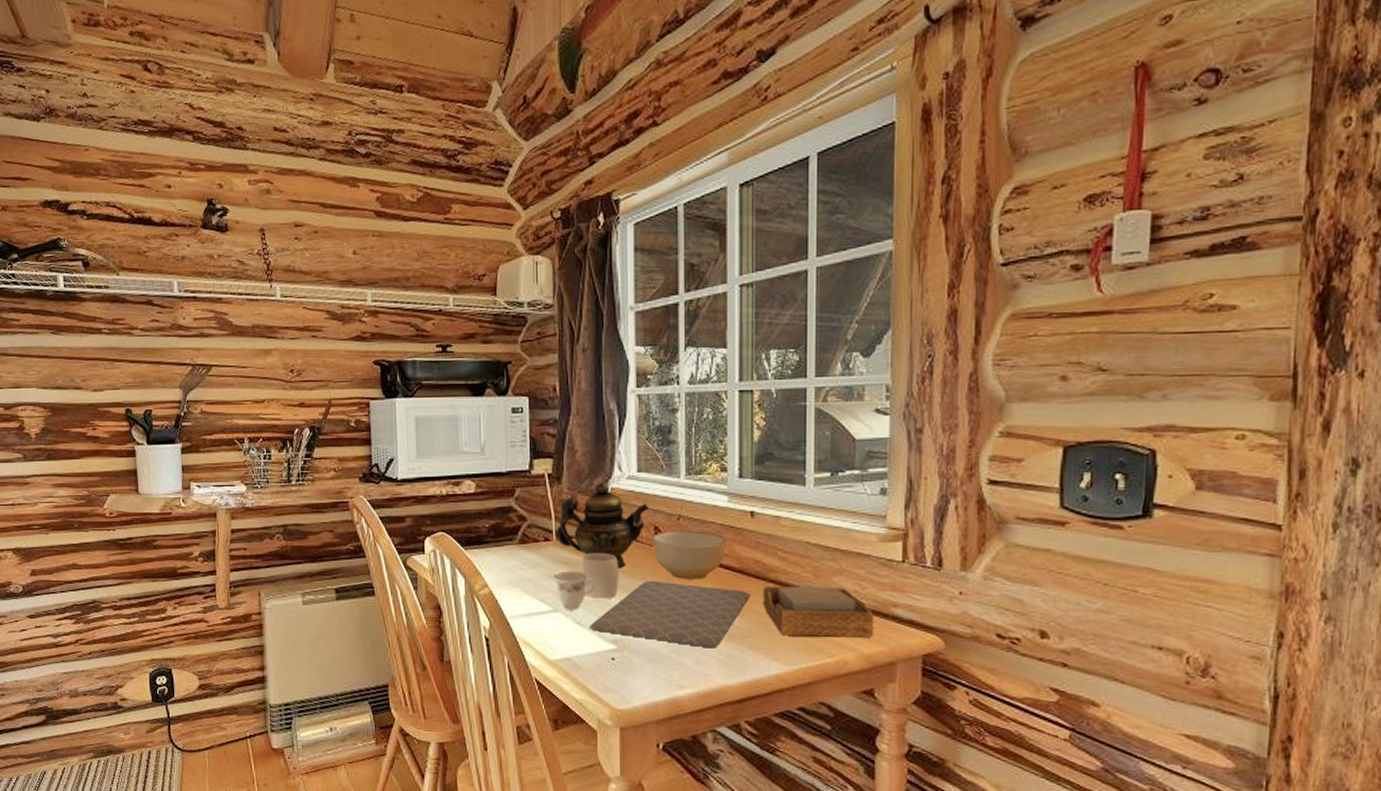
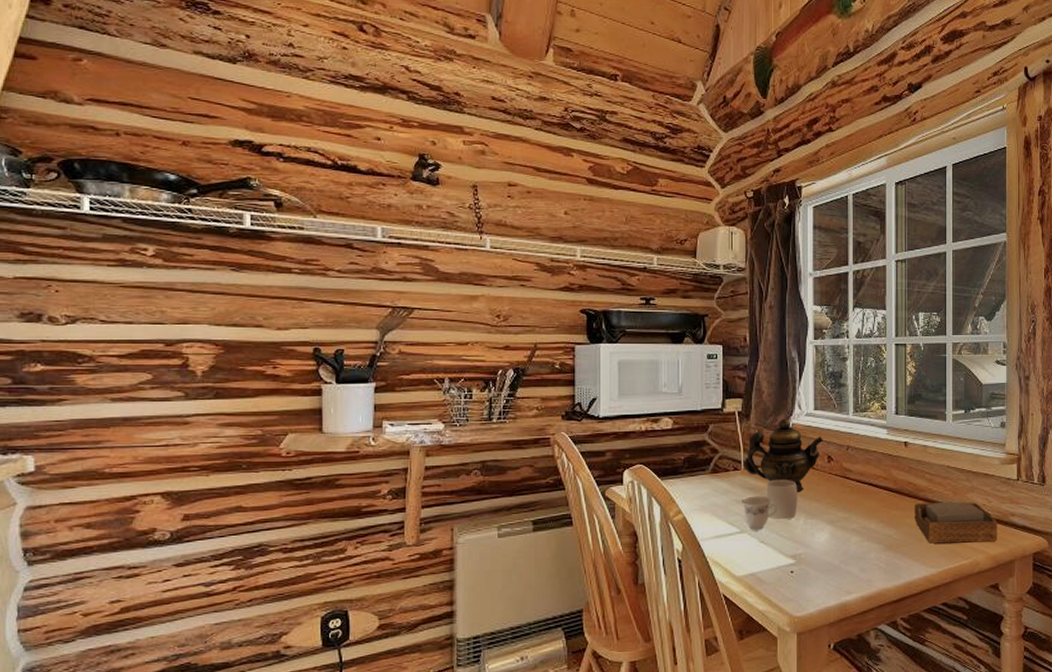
placemat: present [590,580,751,649] -> none [773,502,905,558]
bowl: present [652,530,726,579] -> none [825,458,885,500]

